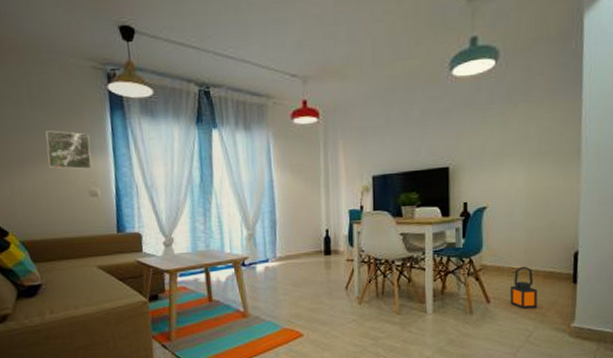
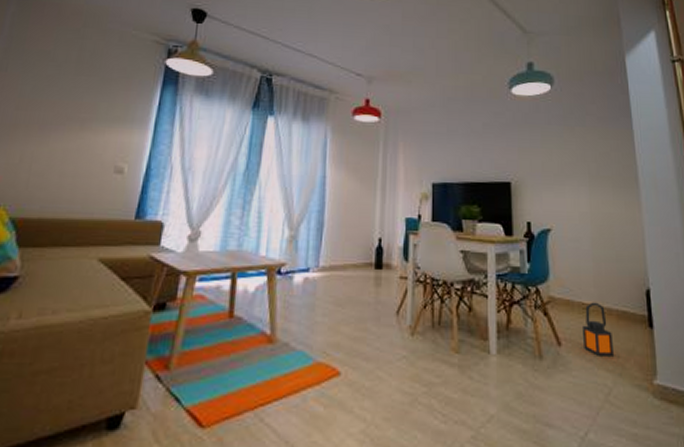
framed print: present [45,130,92,170] -> none [74,97,132,143]

